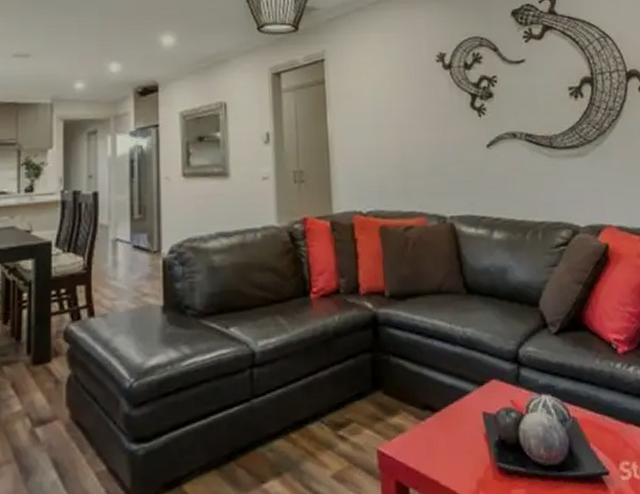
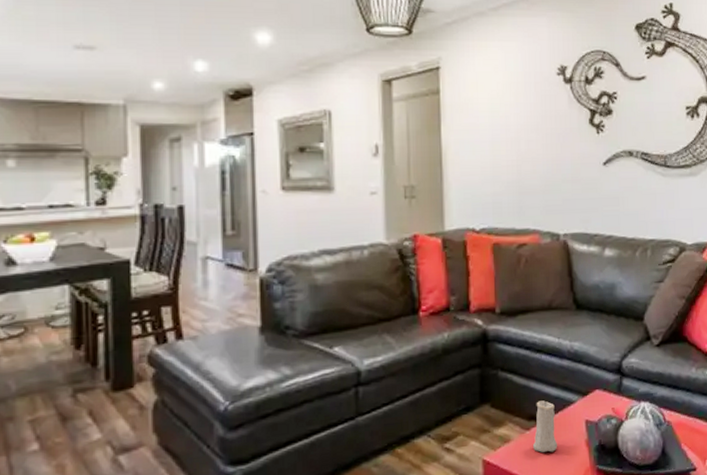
candle: none [429,387,455,446] -> present [533,399,558,452]

